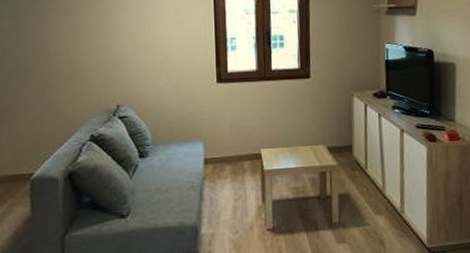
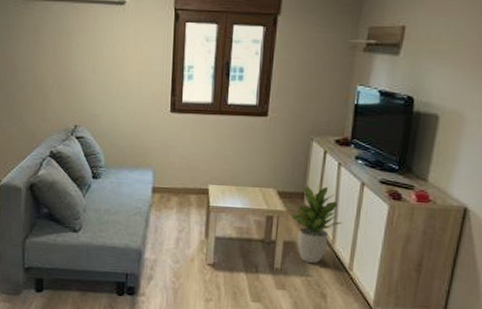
potted plant: none [342,137,389,213] -> present [291,185,342,264]

